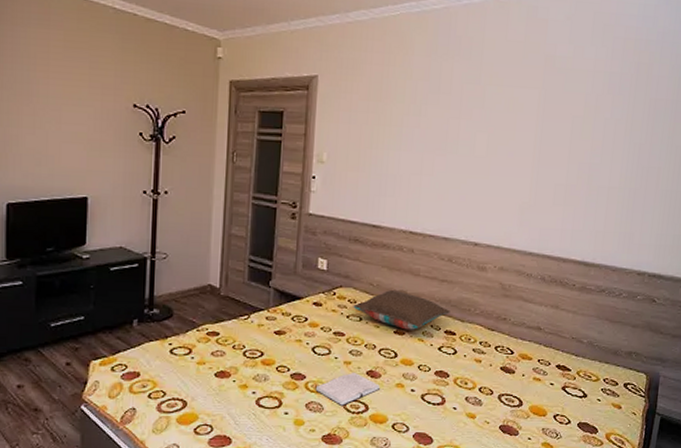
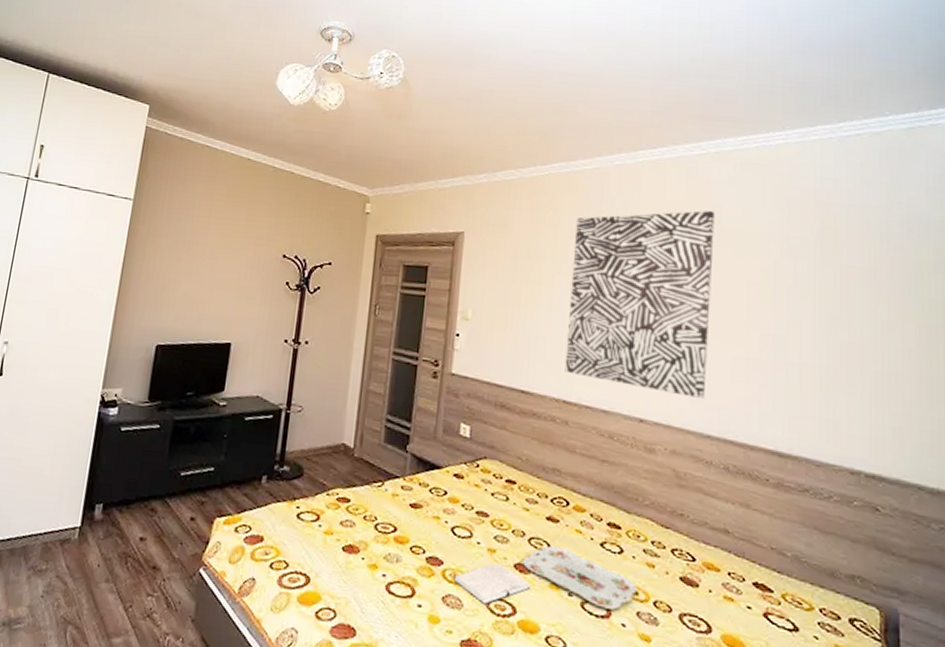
pillow: present [353,290,450,330] -> none [498,467,614,518]
serving tray: none [374,353,466,398] -> present [523,545,637,610]
wall art: none [411,49,550,222] -> present [564,210,715,398]

